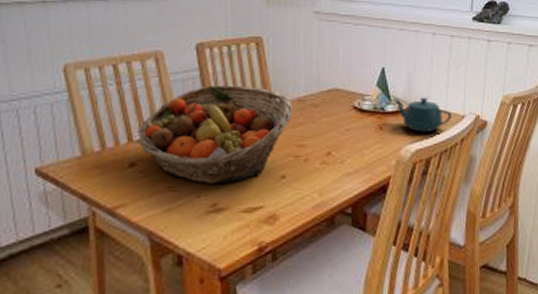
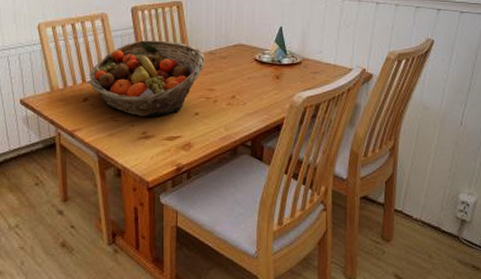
teapot: present [395,97,451,132] -> none [290,52,340,82]

